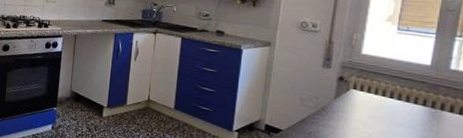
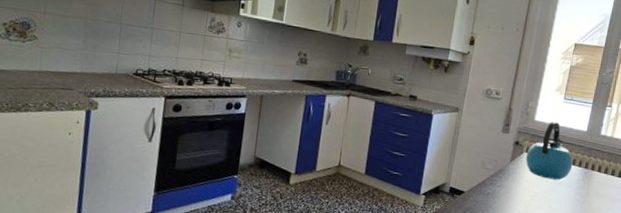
kettle: none [353,54,415,121] -> present [525,121,573,180]

